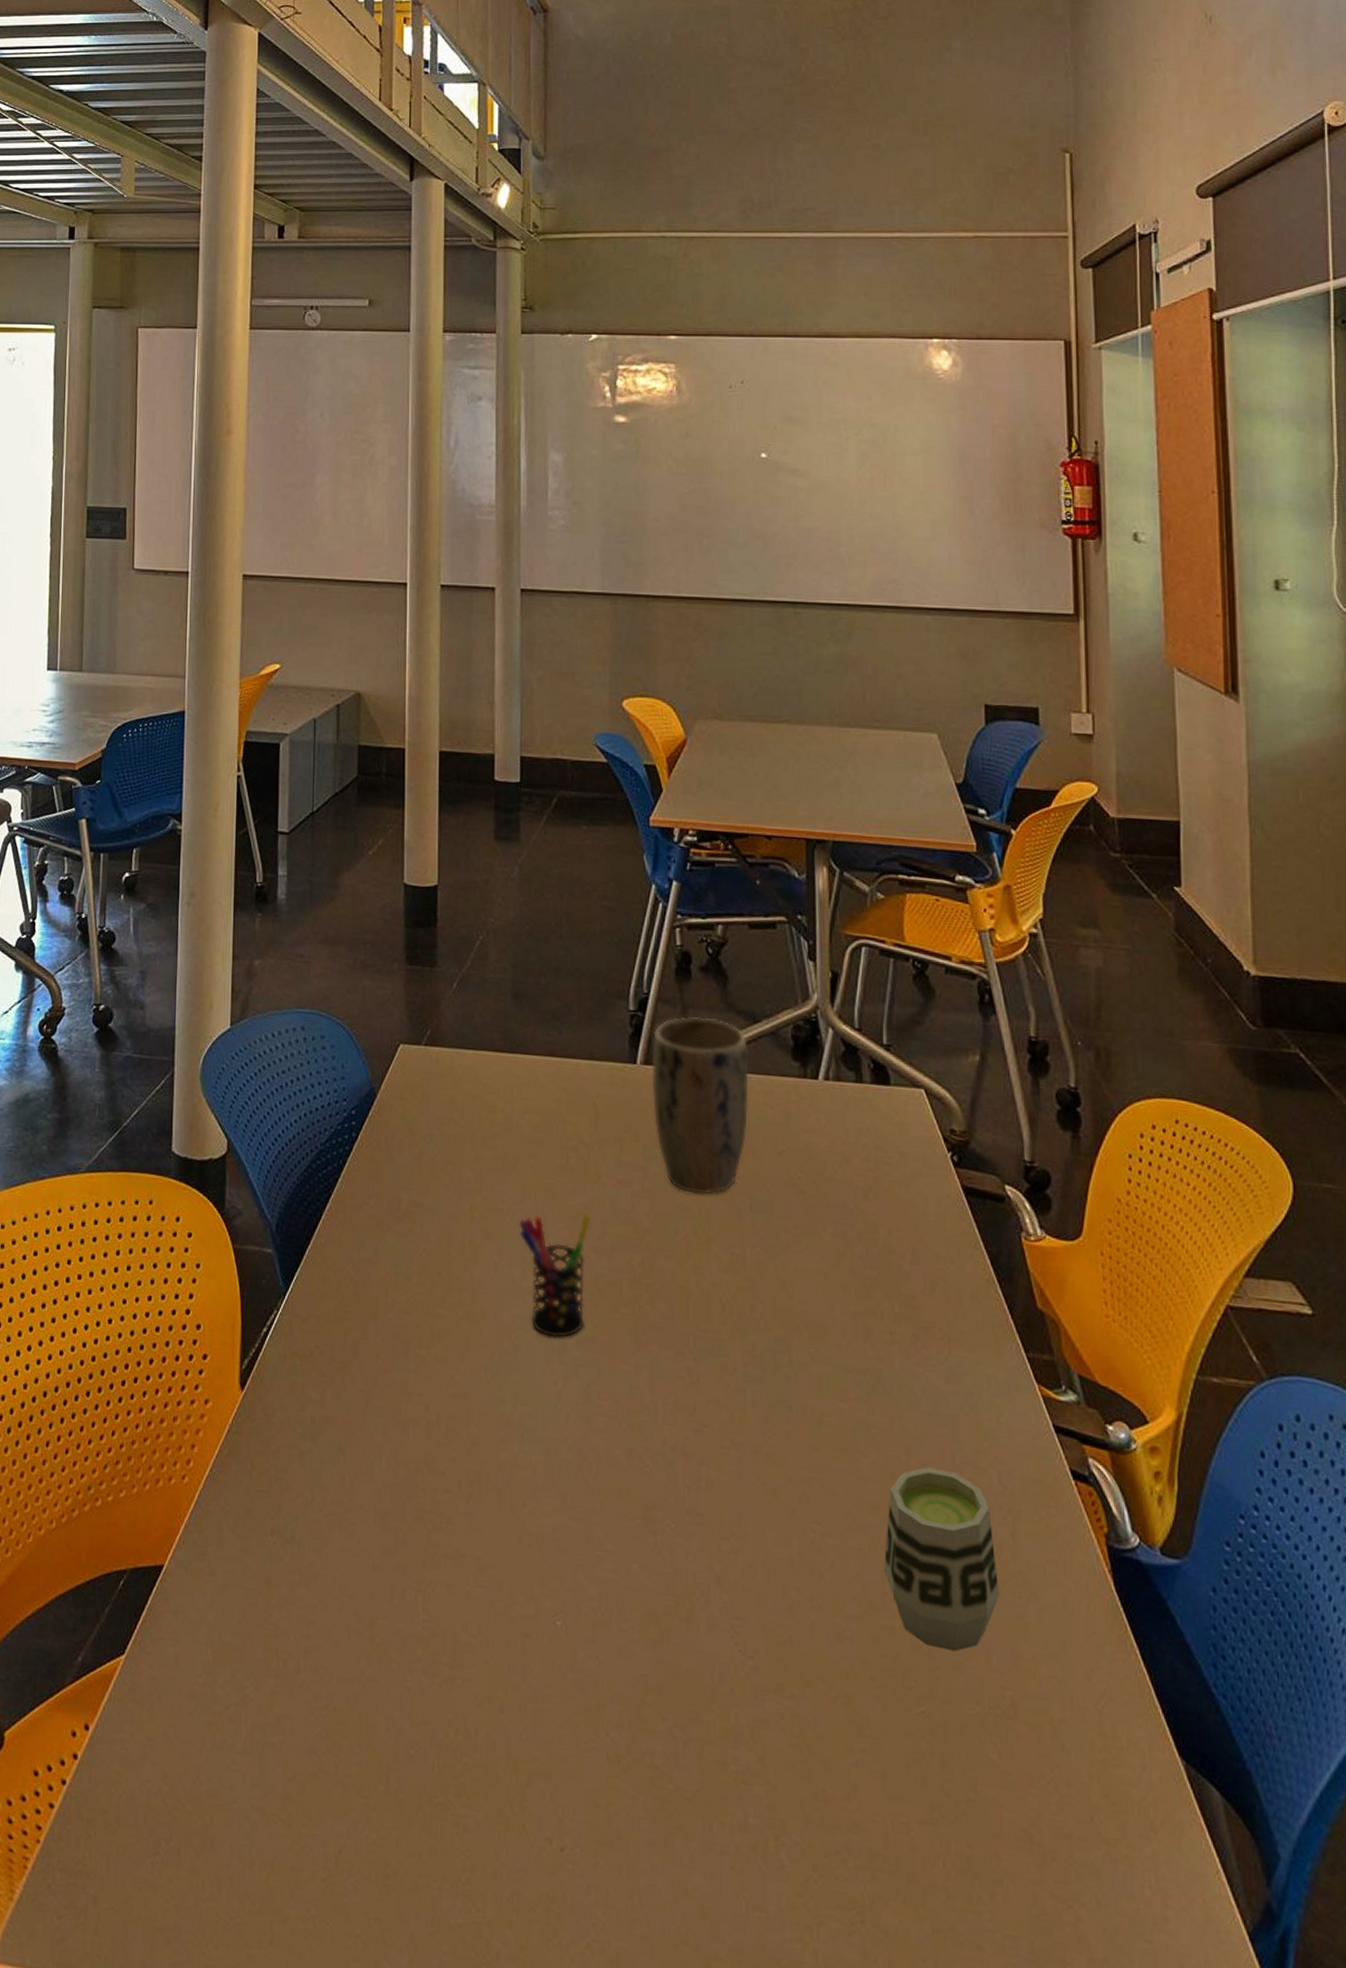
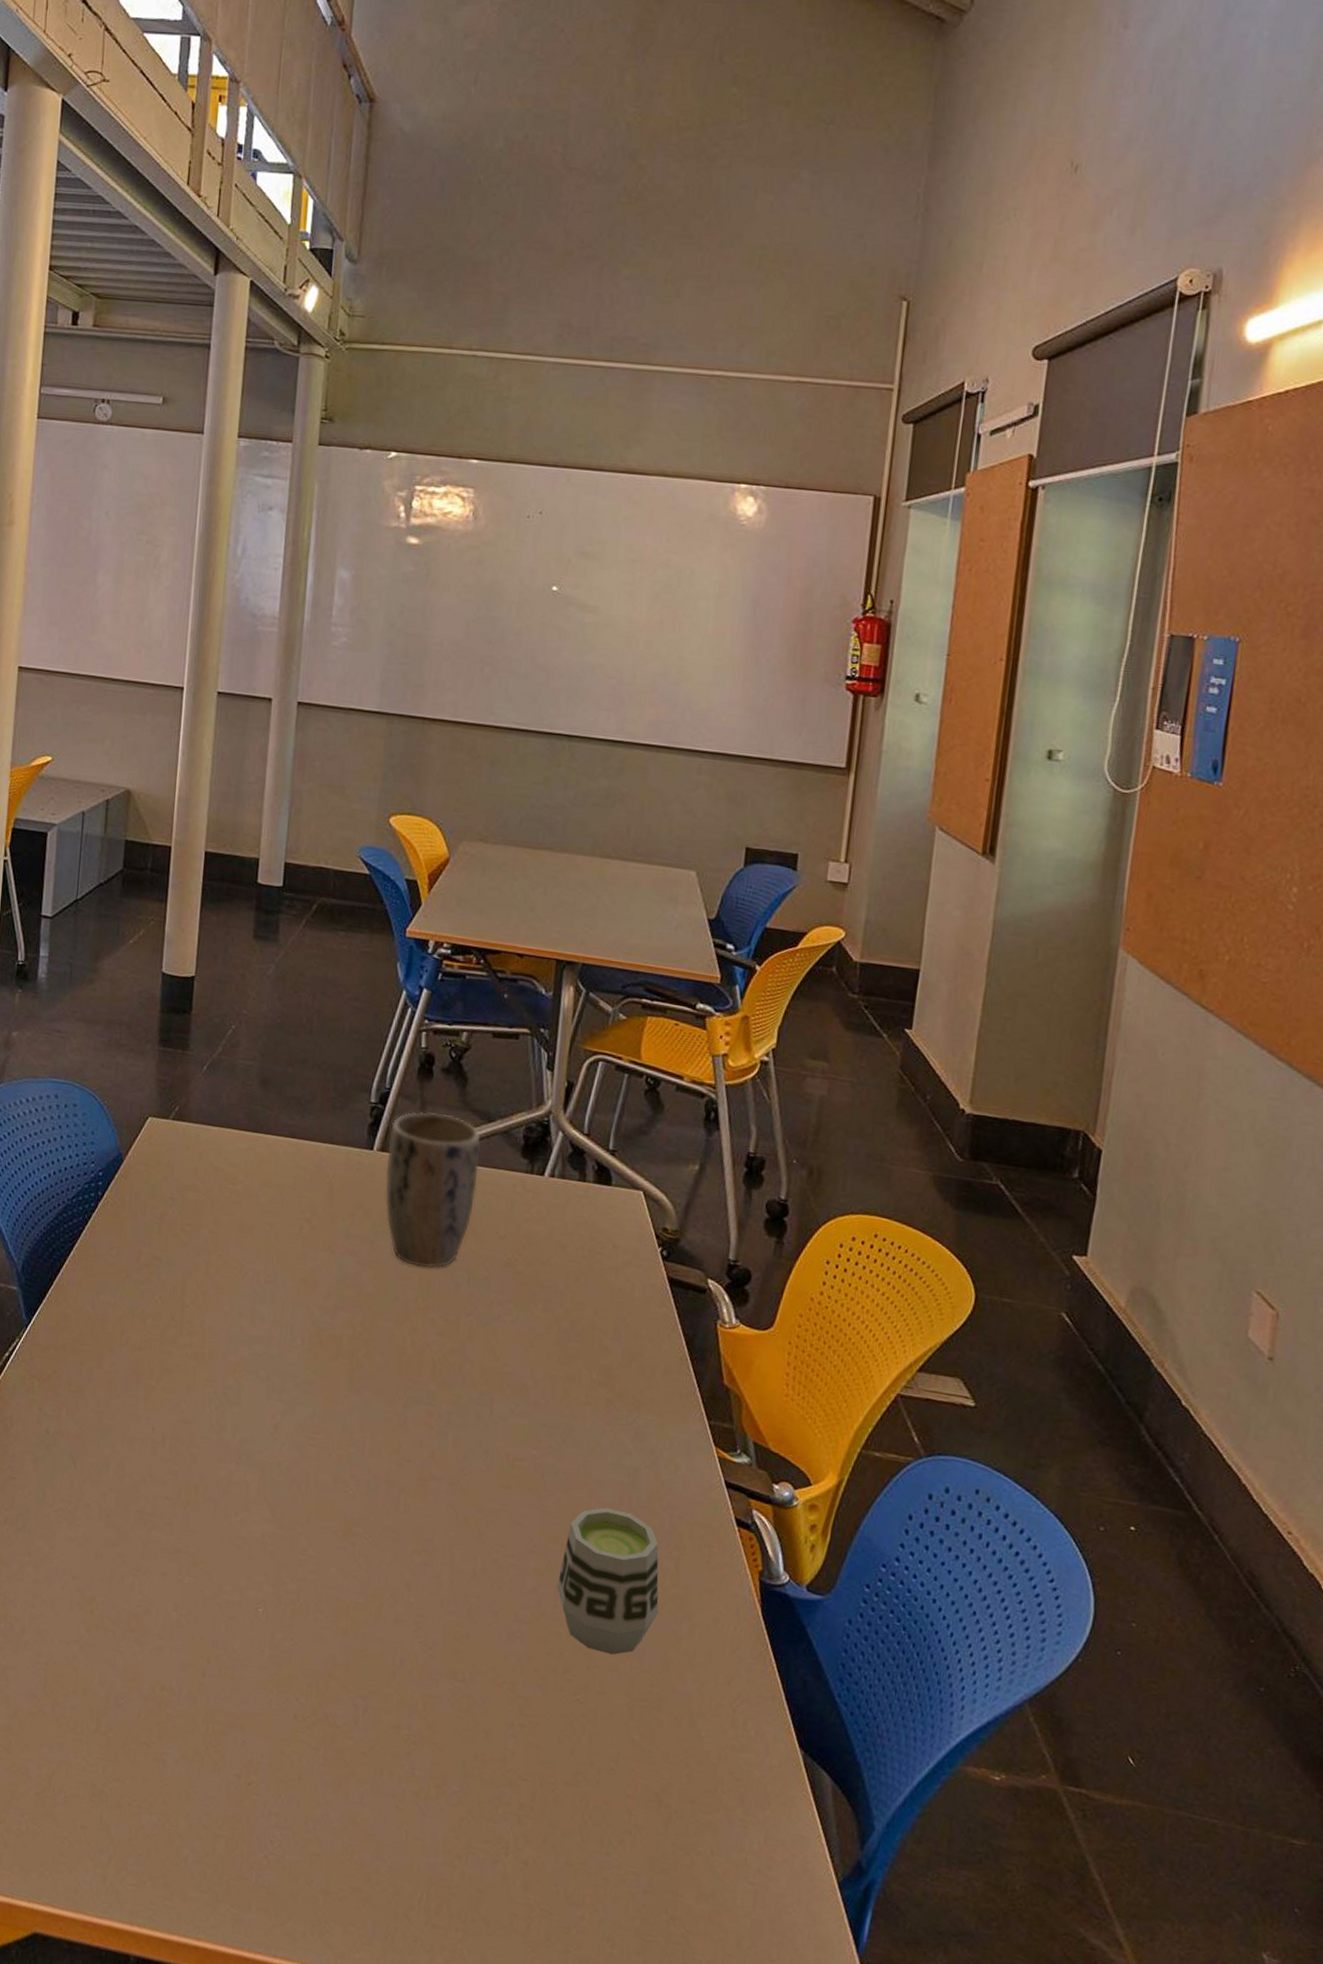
pen holder: present [519,1213,591,1339] -> none [249,1275,319,1380]

